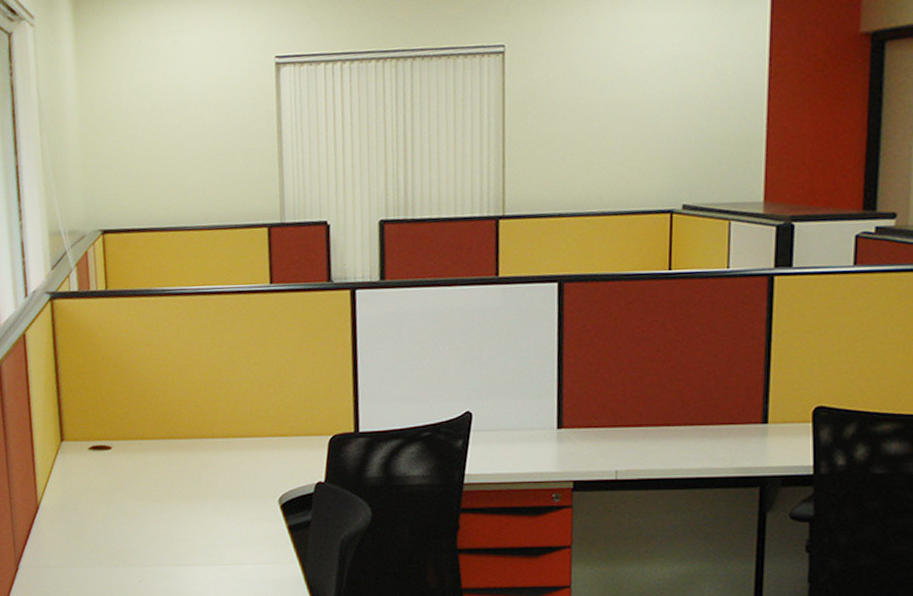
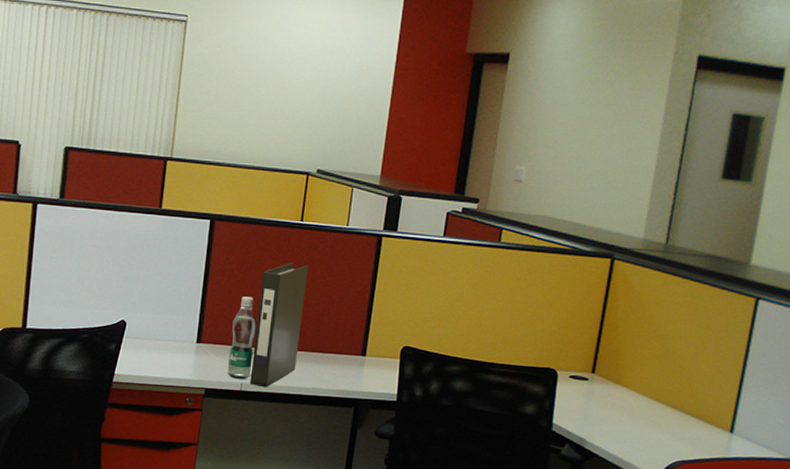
bottle: none [597,368,627,467] -> present [227,296,257,380]
binder: none [626,320,685,474] -> present [250,262,309,388]

